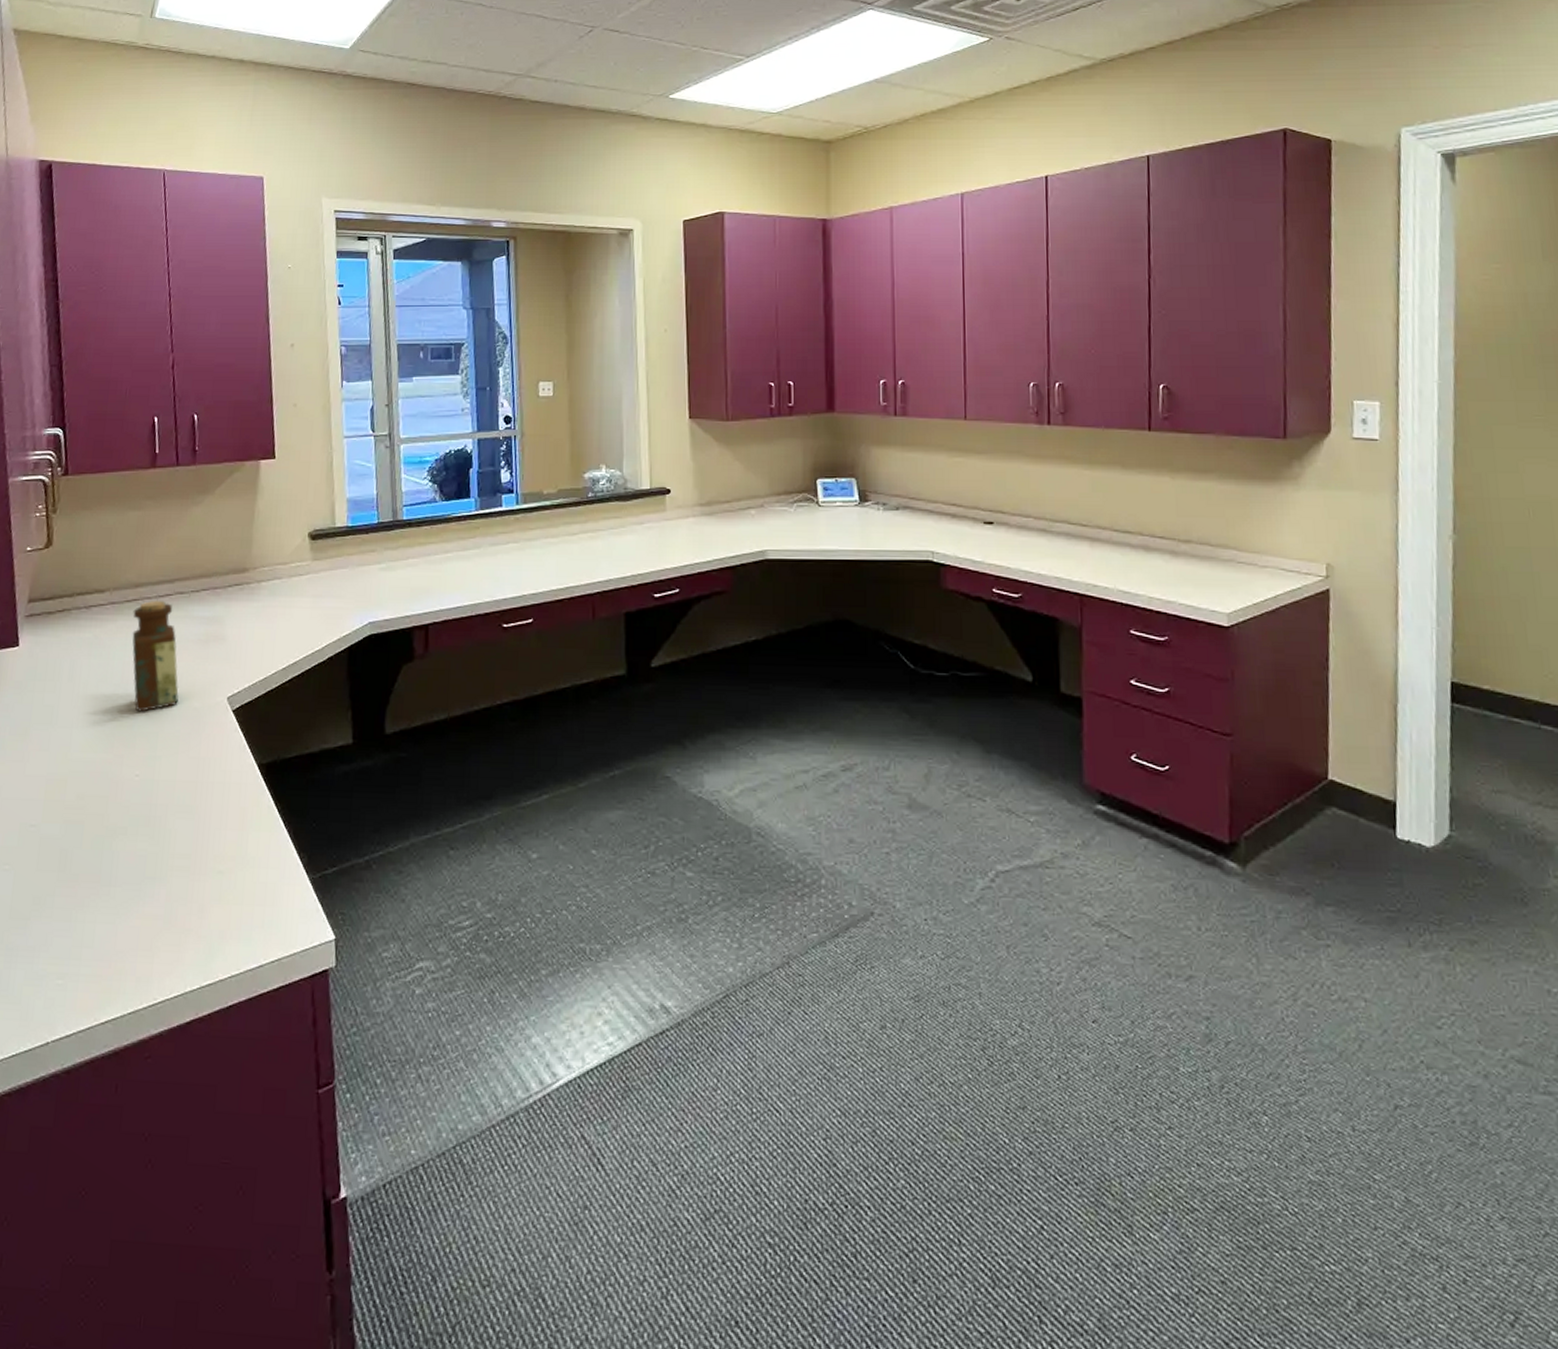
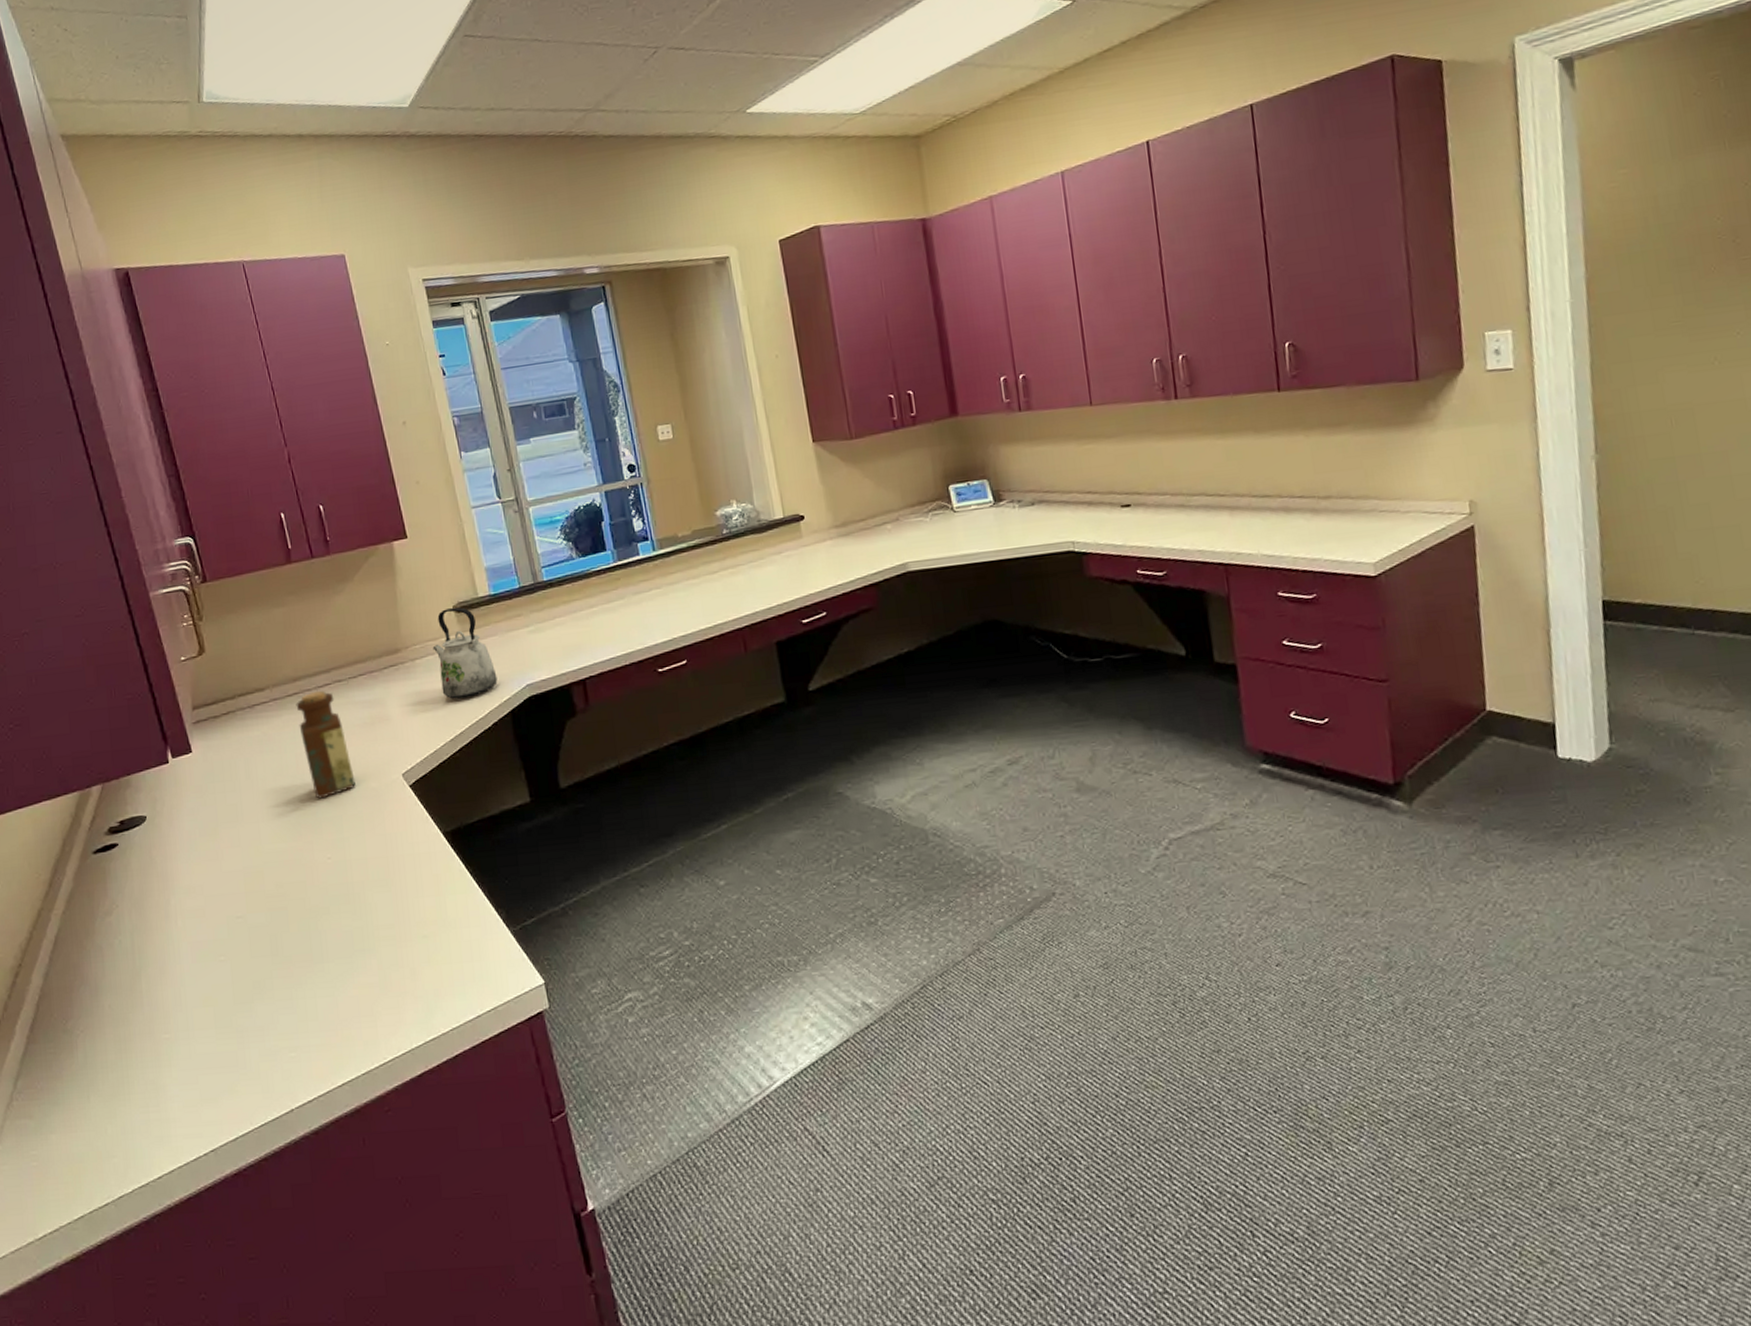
kettle: none [281,535,341,628] -> present [432,607,497,699]

